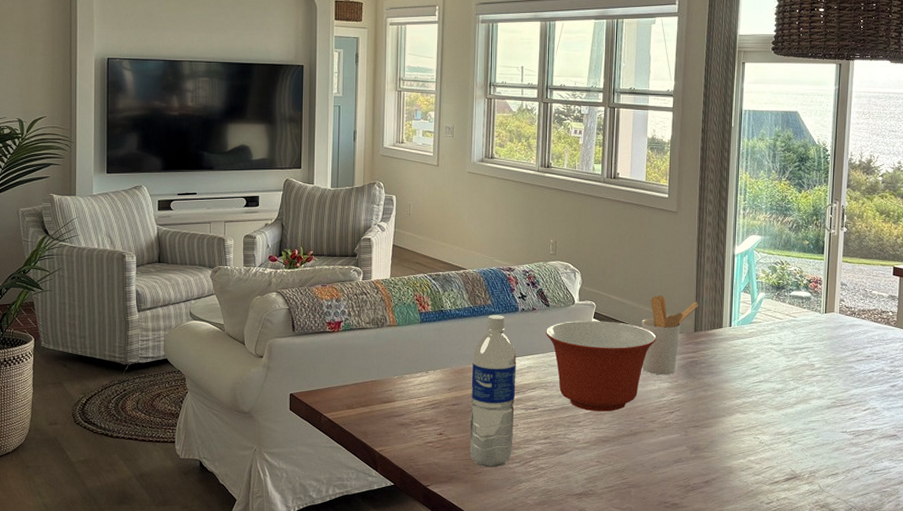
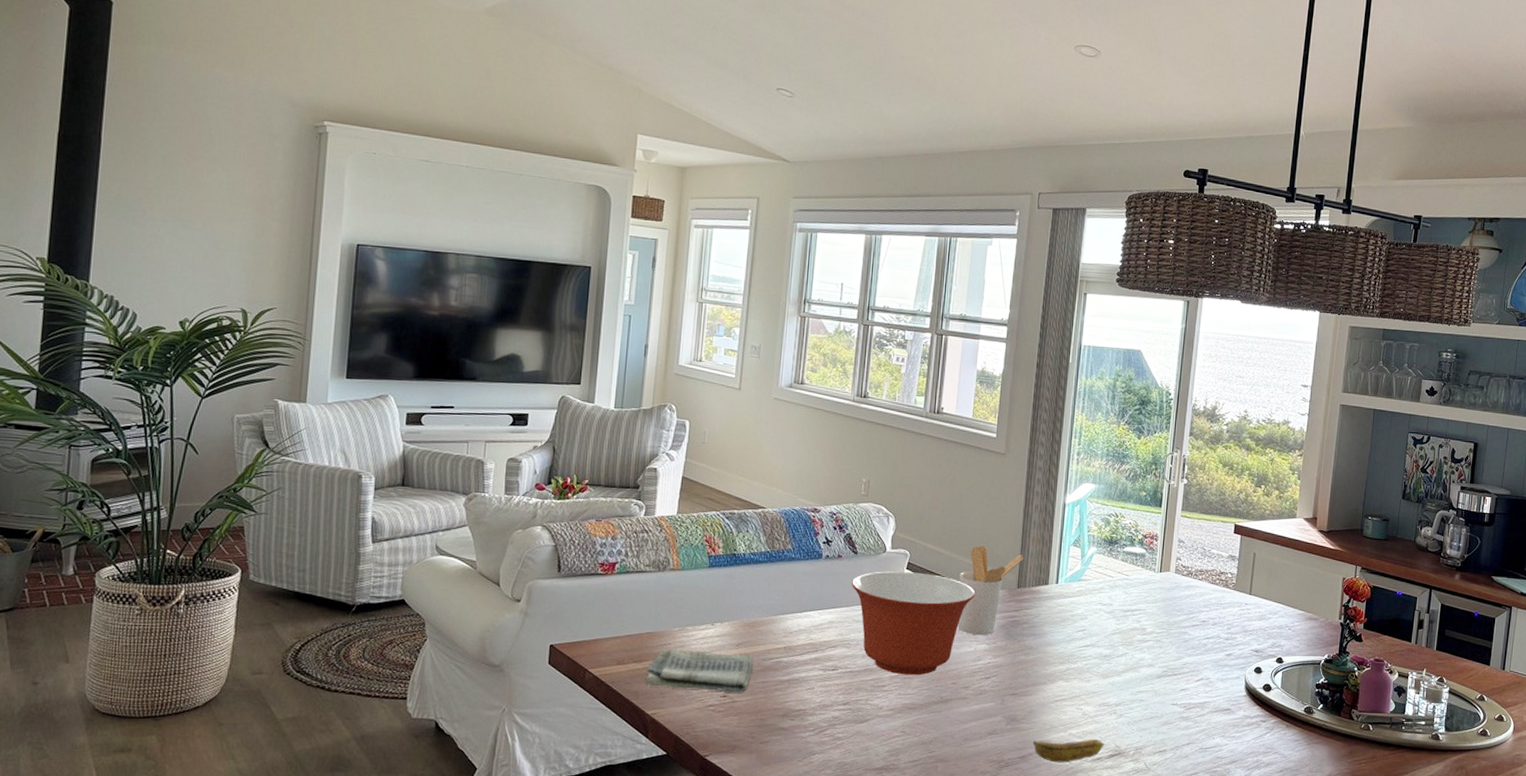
dish towel: none [372,394,464,431] -> present [645,648,754,693]
water bottle: present [469,315,516,468] -> none [756,561,817,736]
banana: none [715,464,781,486] -> present [1032,738,1104,763]

